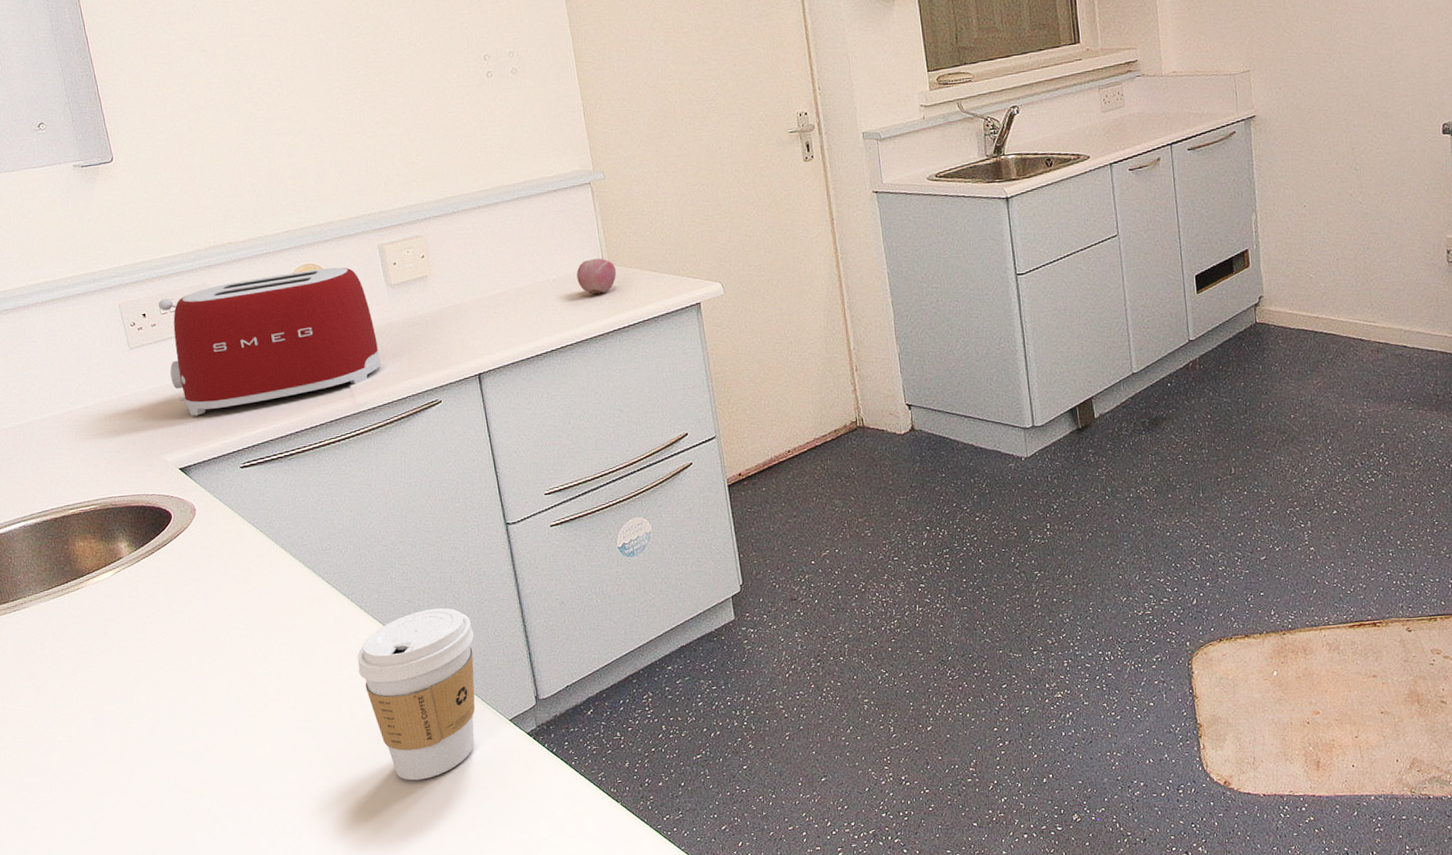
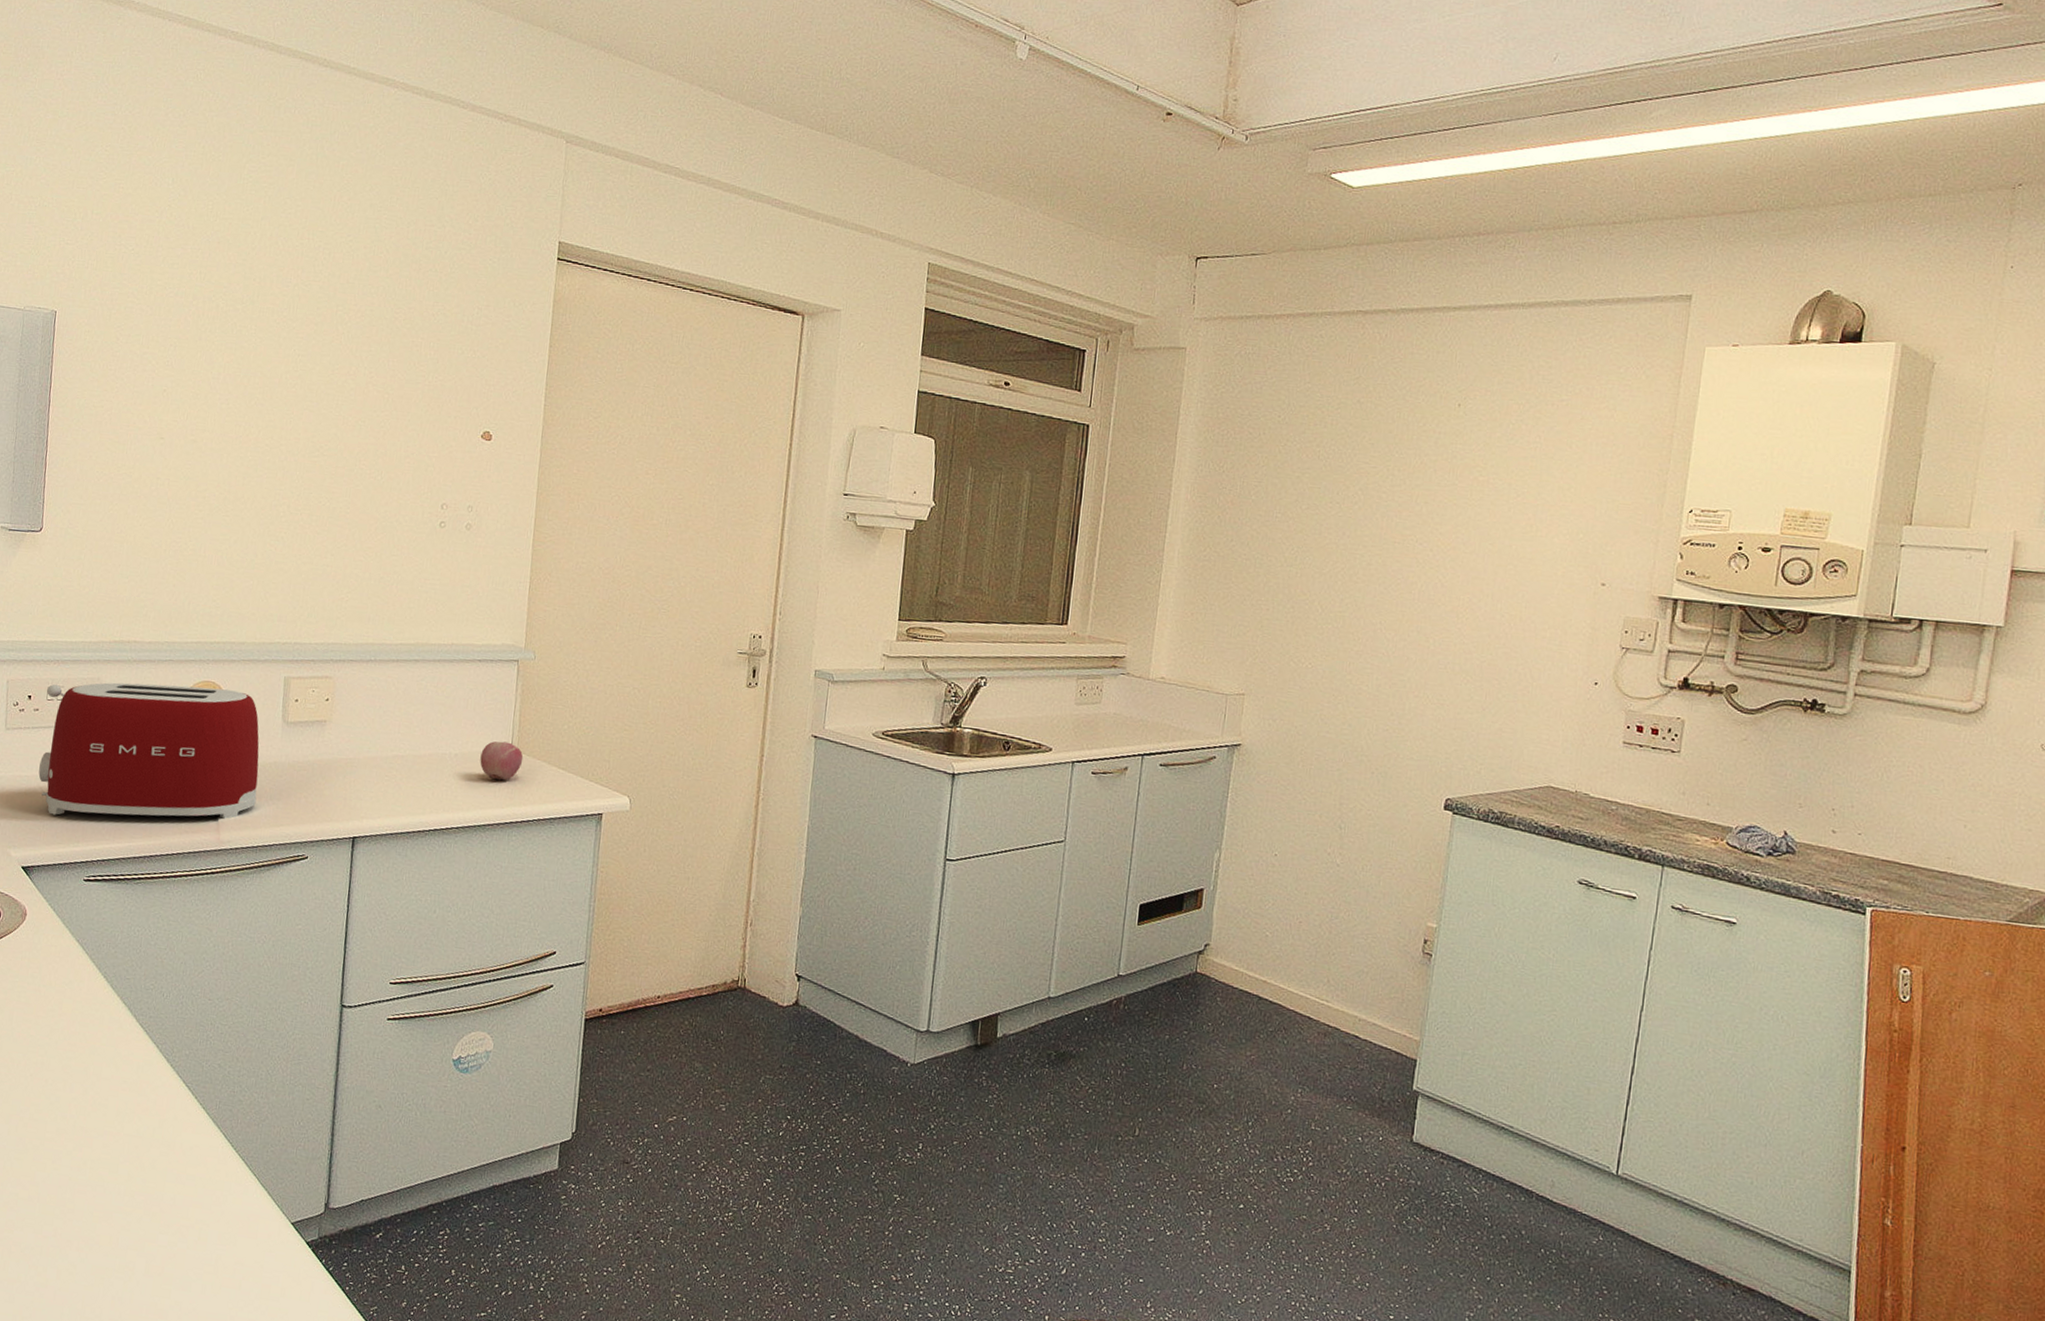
coffee cup: present [357,608,476,781] -> none [147,1079,278,1268]

